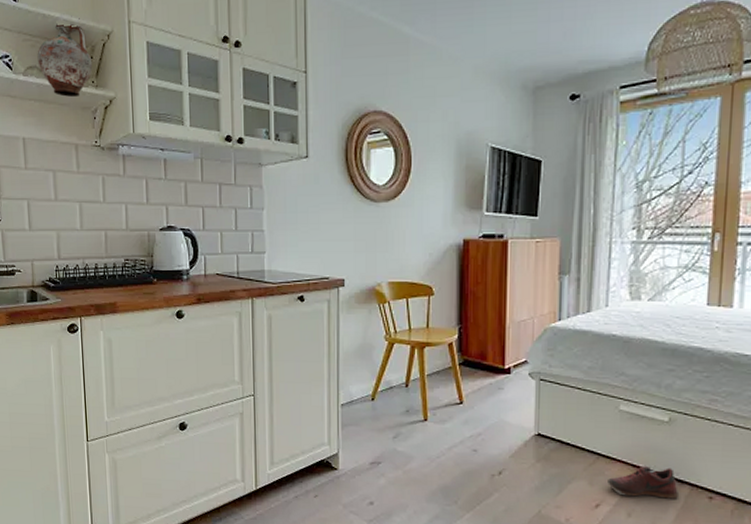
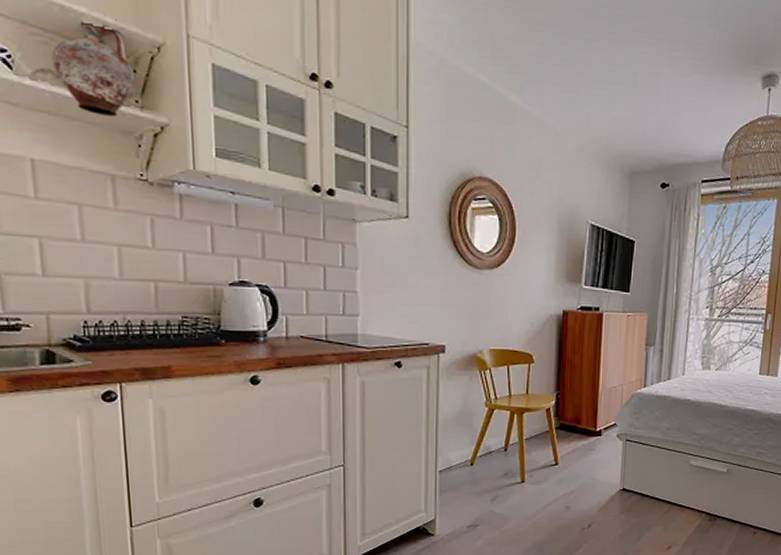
athletic shoe: present [608,466,680,499] -> none [678,511,732,537]

